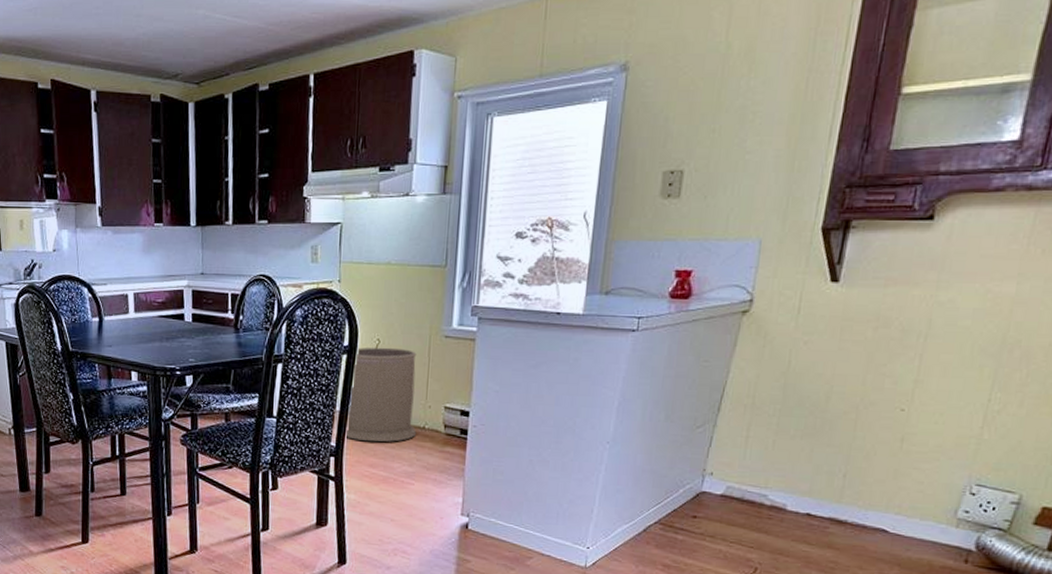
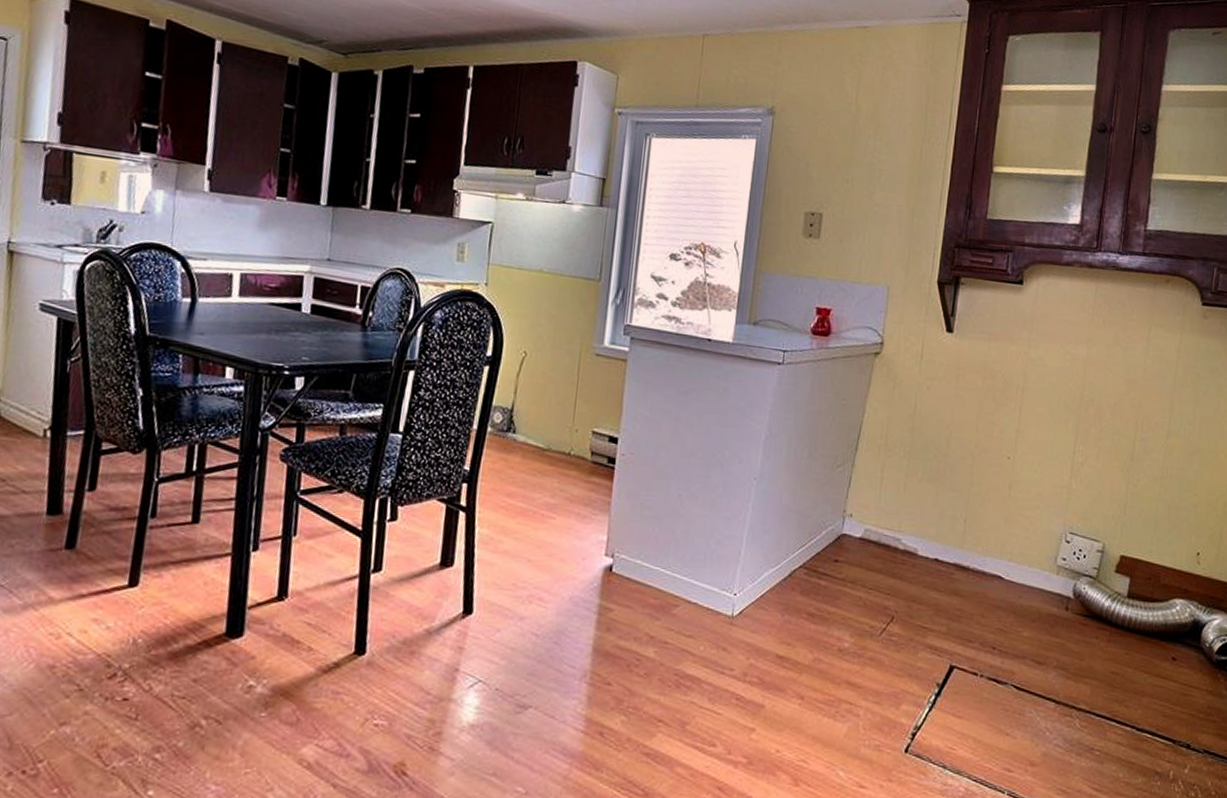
trash can: present [345,347,417,442] -> none [481,359,565,469]

